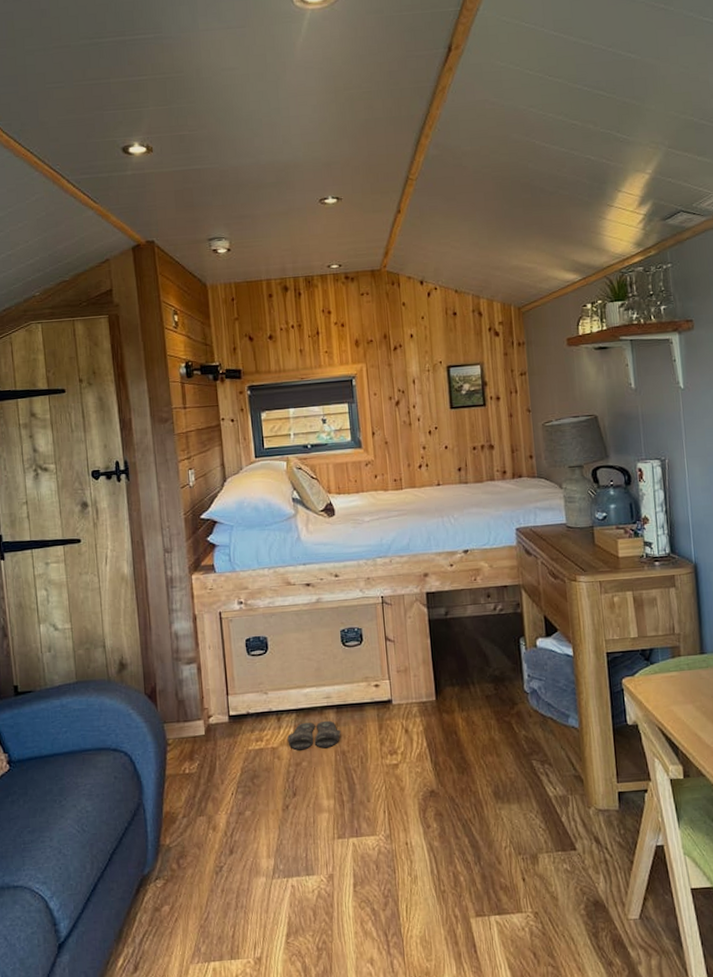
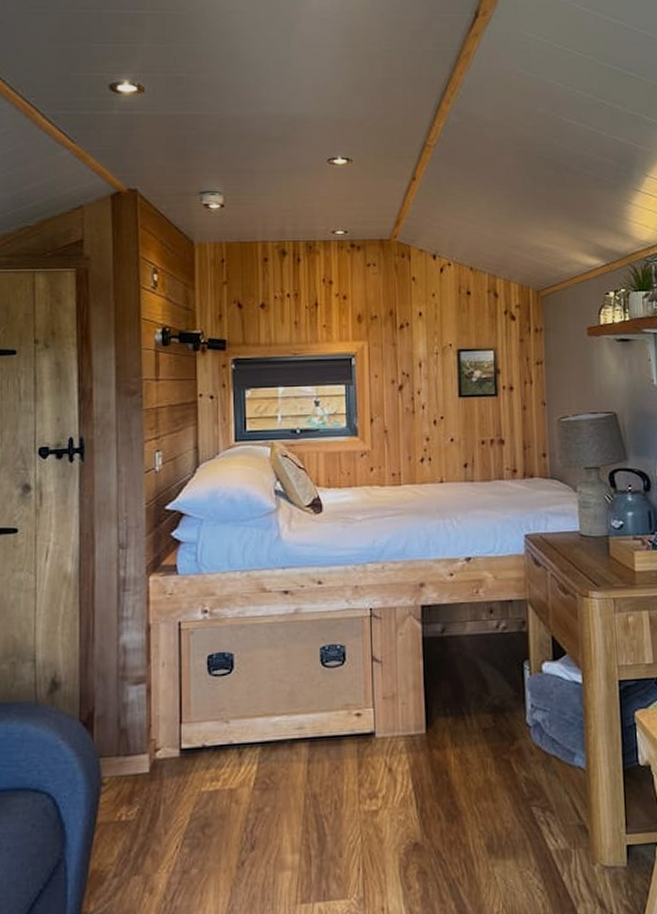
slippers: present [287,720,341,751] -> none [249,756,313,793]

